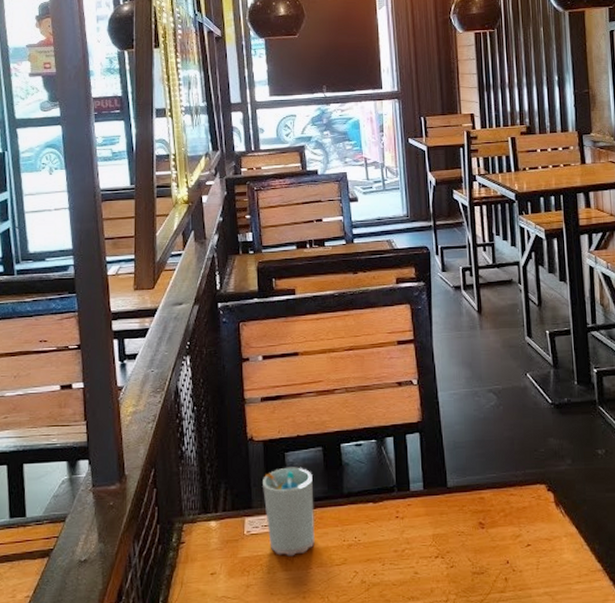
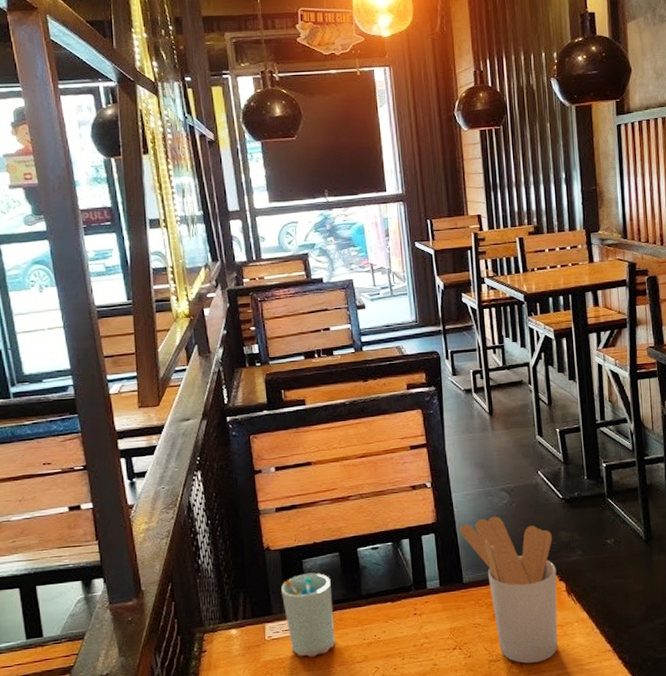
utensil holder: none [445,418,545,578] -> present [459,516,558,664]

